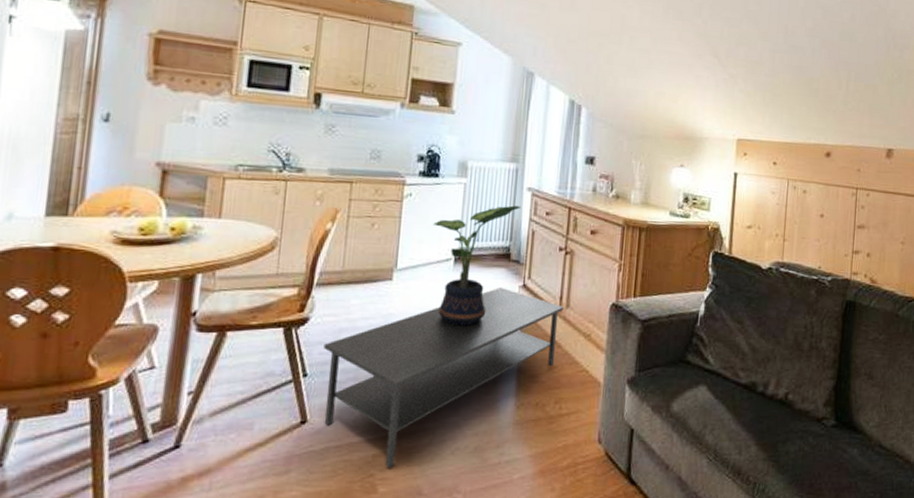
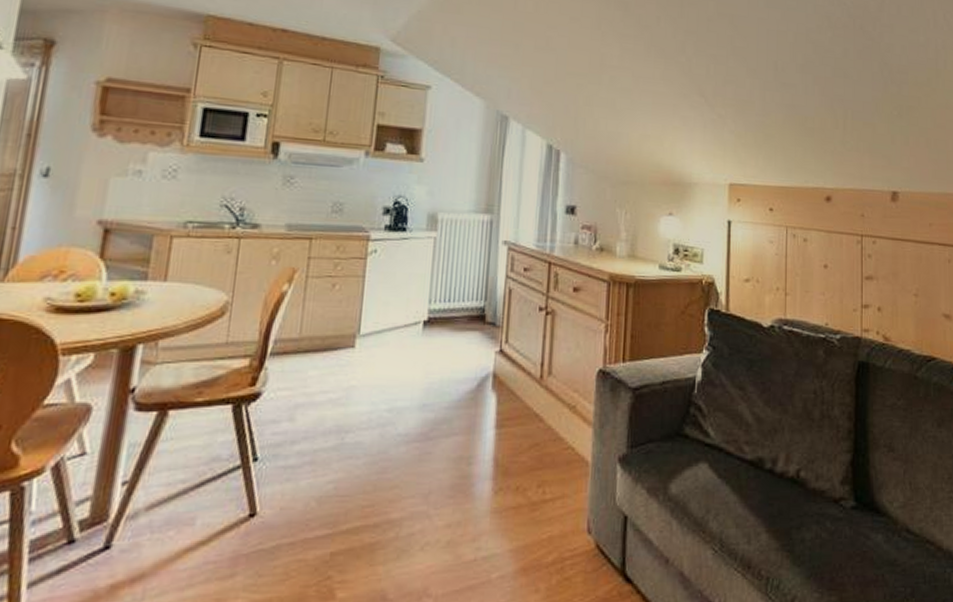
coffee table: present [323,288,565,468] -> none [275,354,546,569]
potted plant: present [433,205,522,326] -> none [400,261,497,398]

